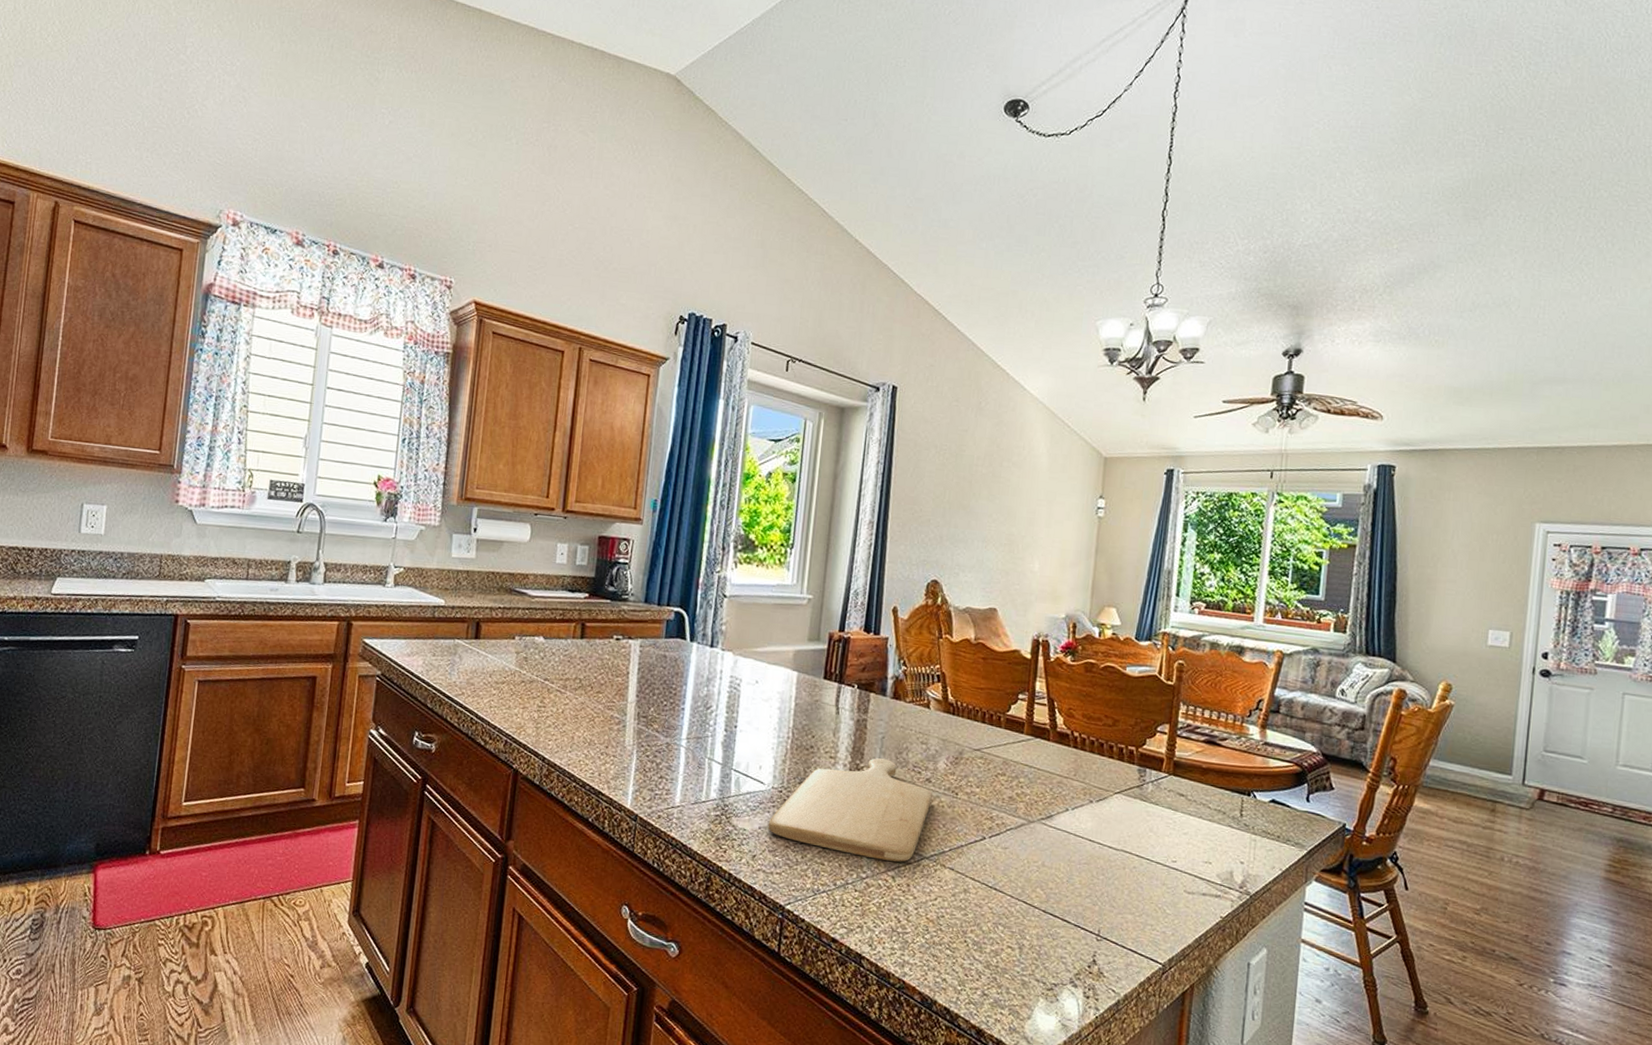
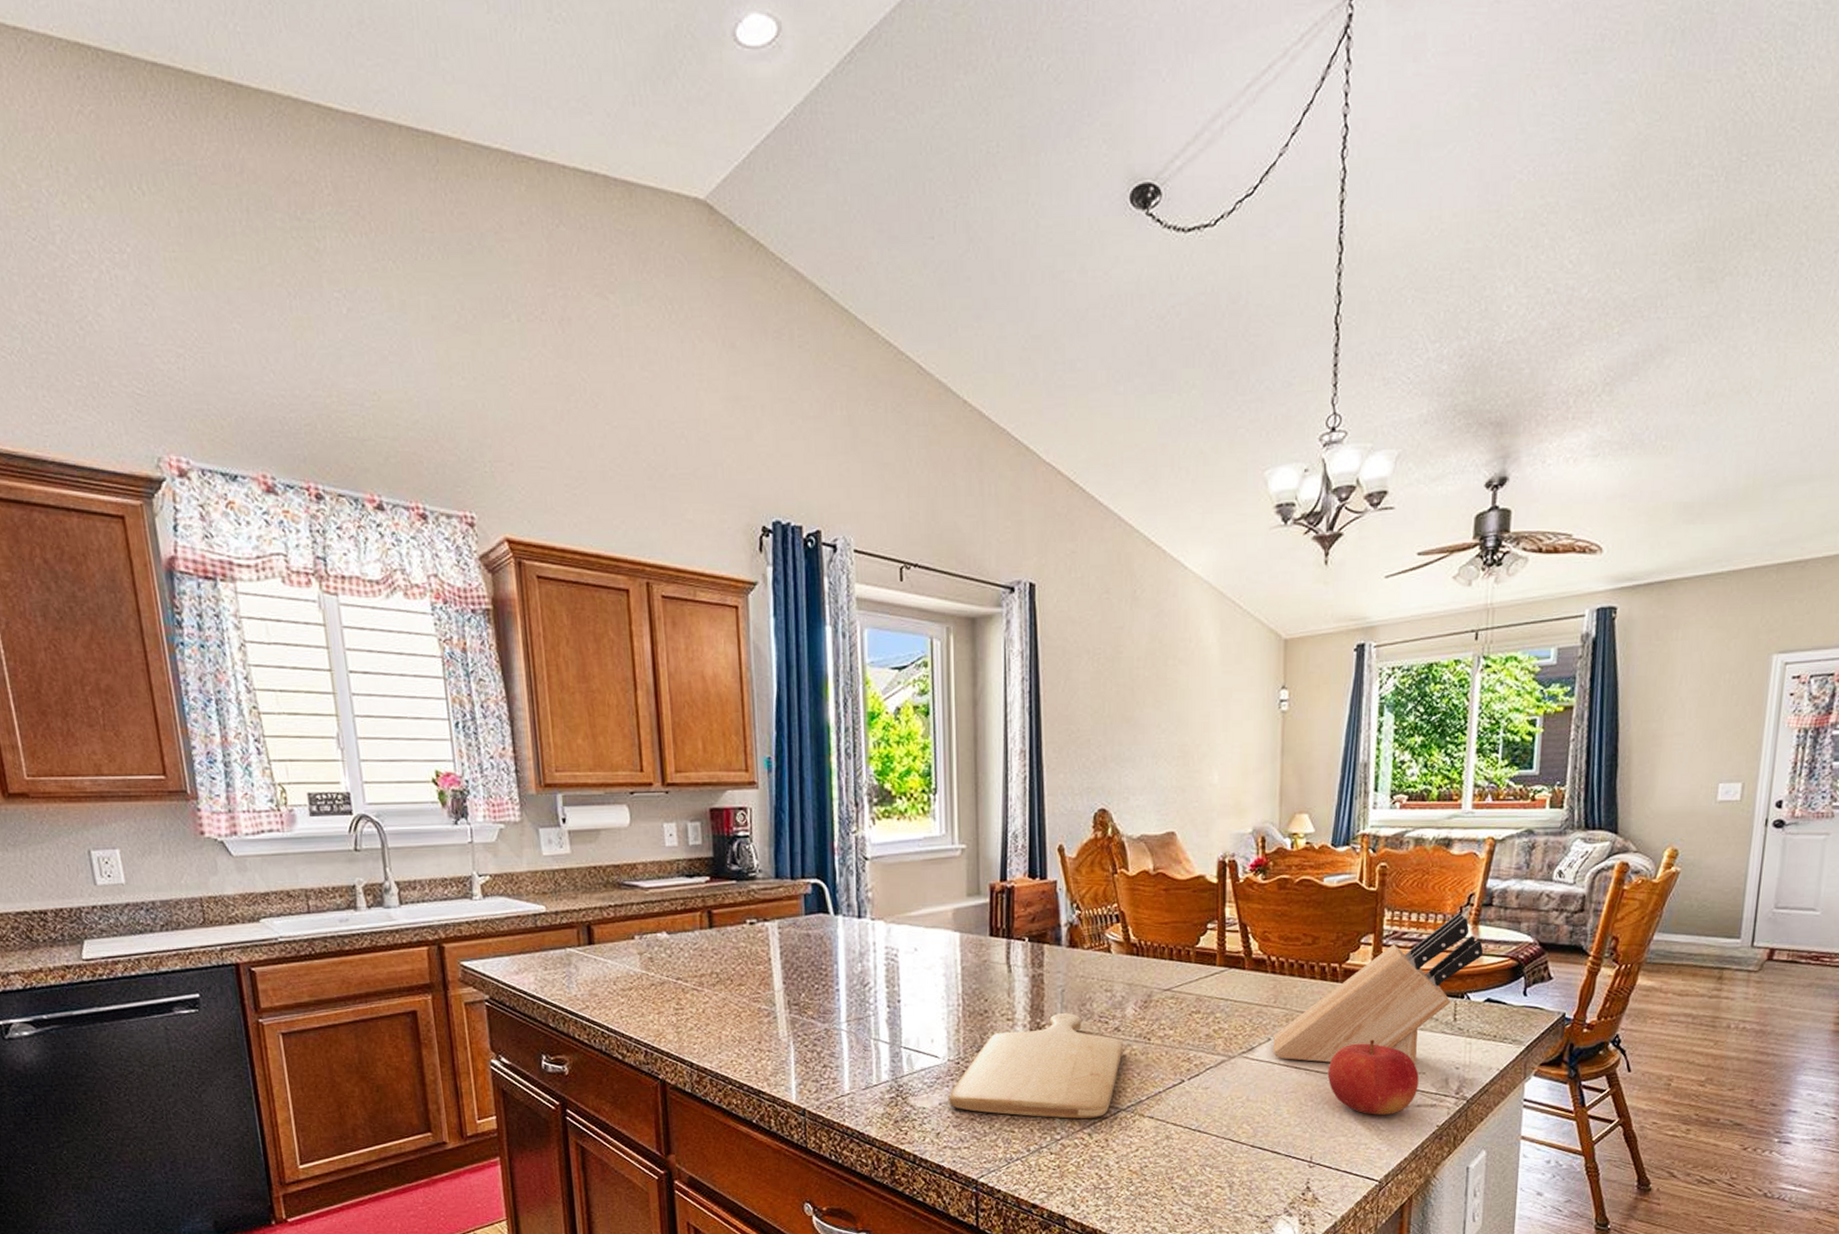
knife block: none [1070,715,1270,854] -> present [1273,913,1483,1065]
fruit: none [1119,823,1205,899] -> present [1327,1039,1419,1115]

